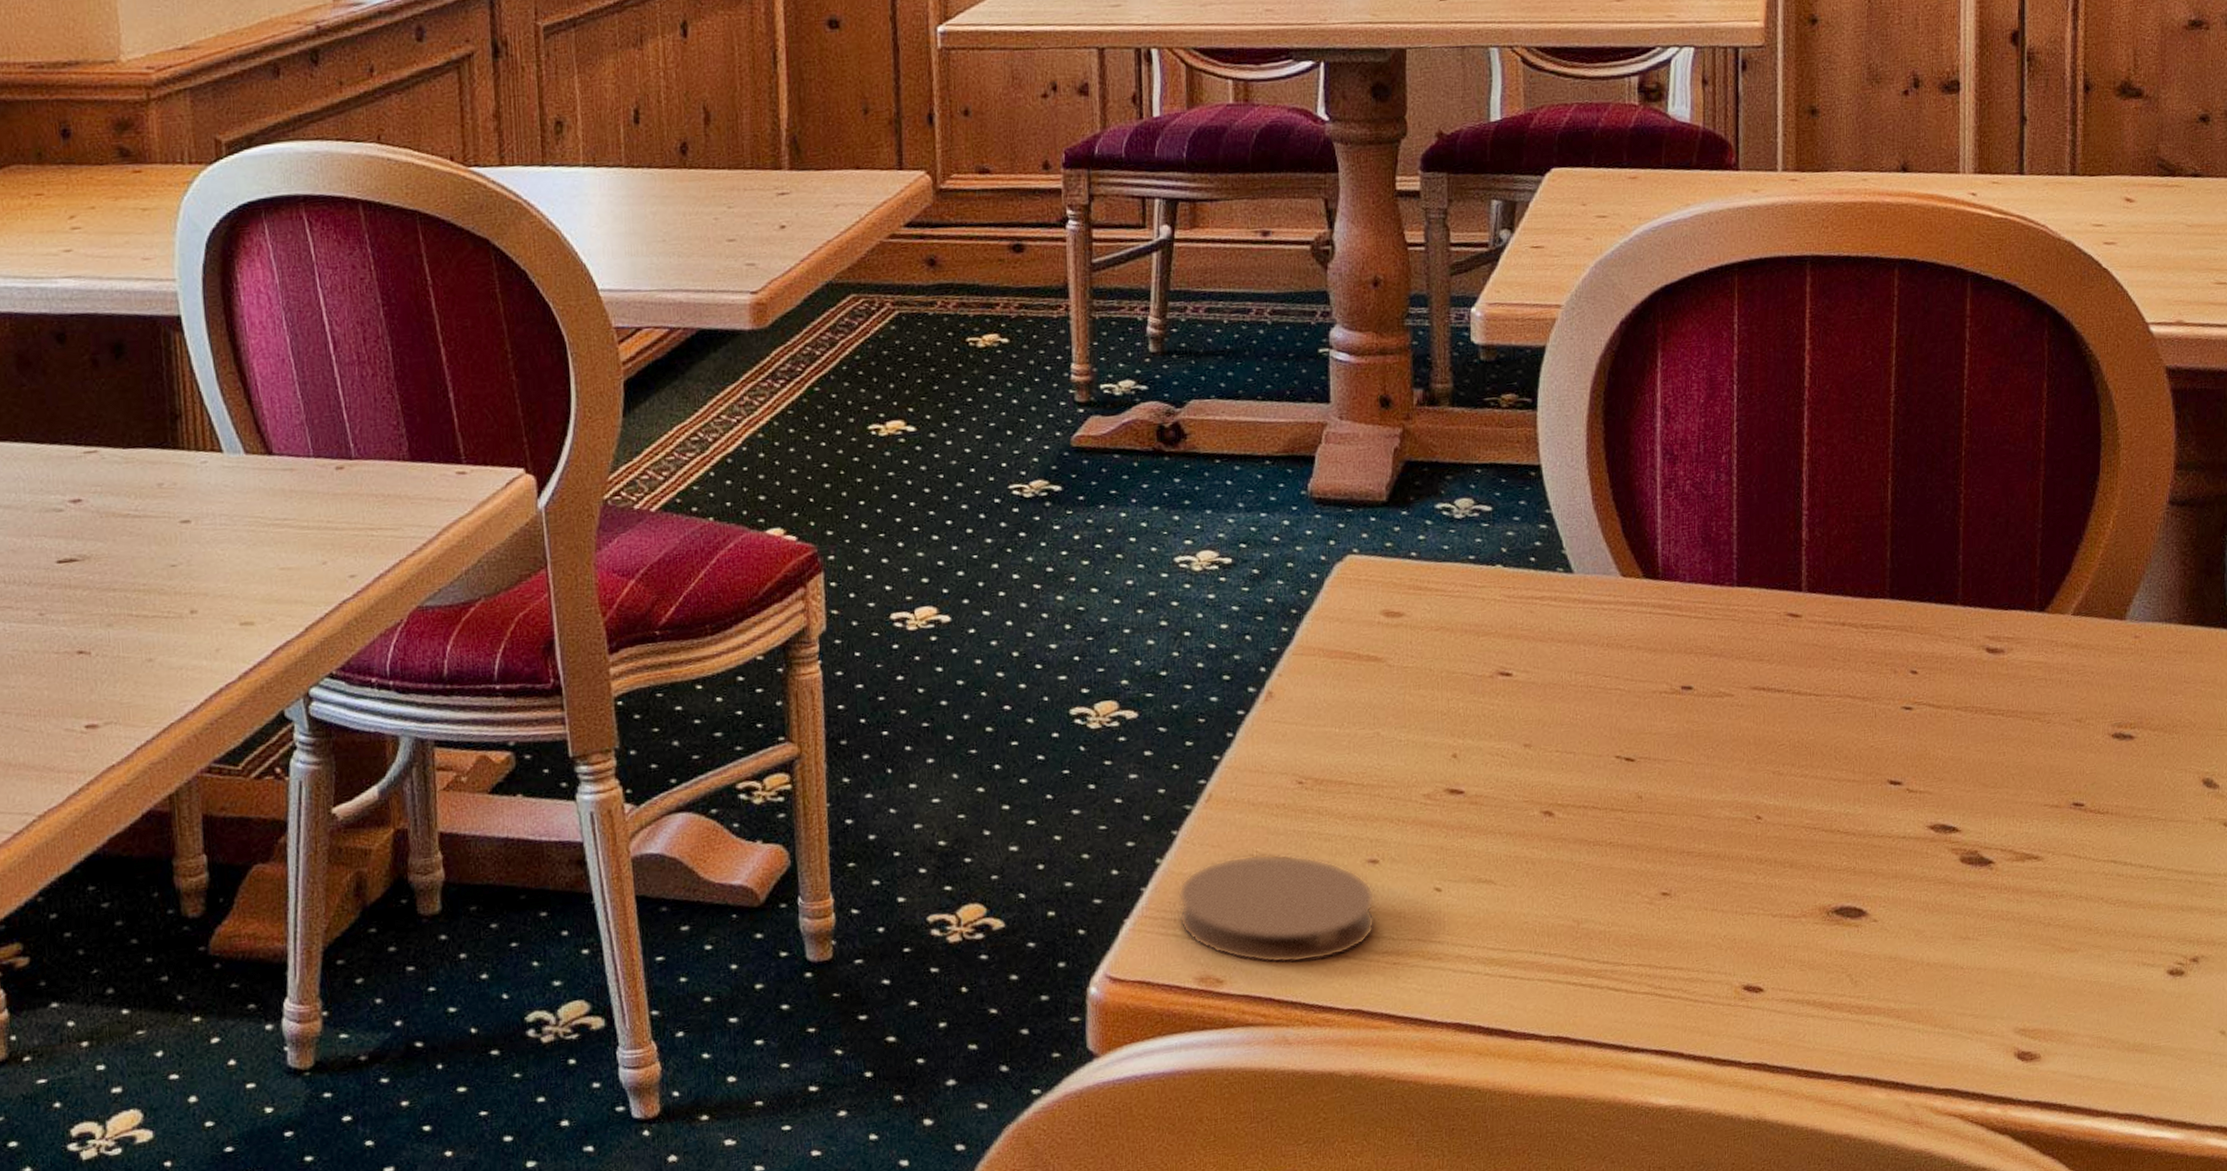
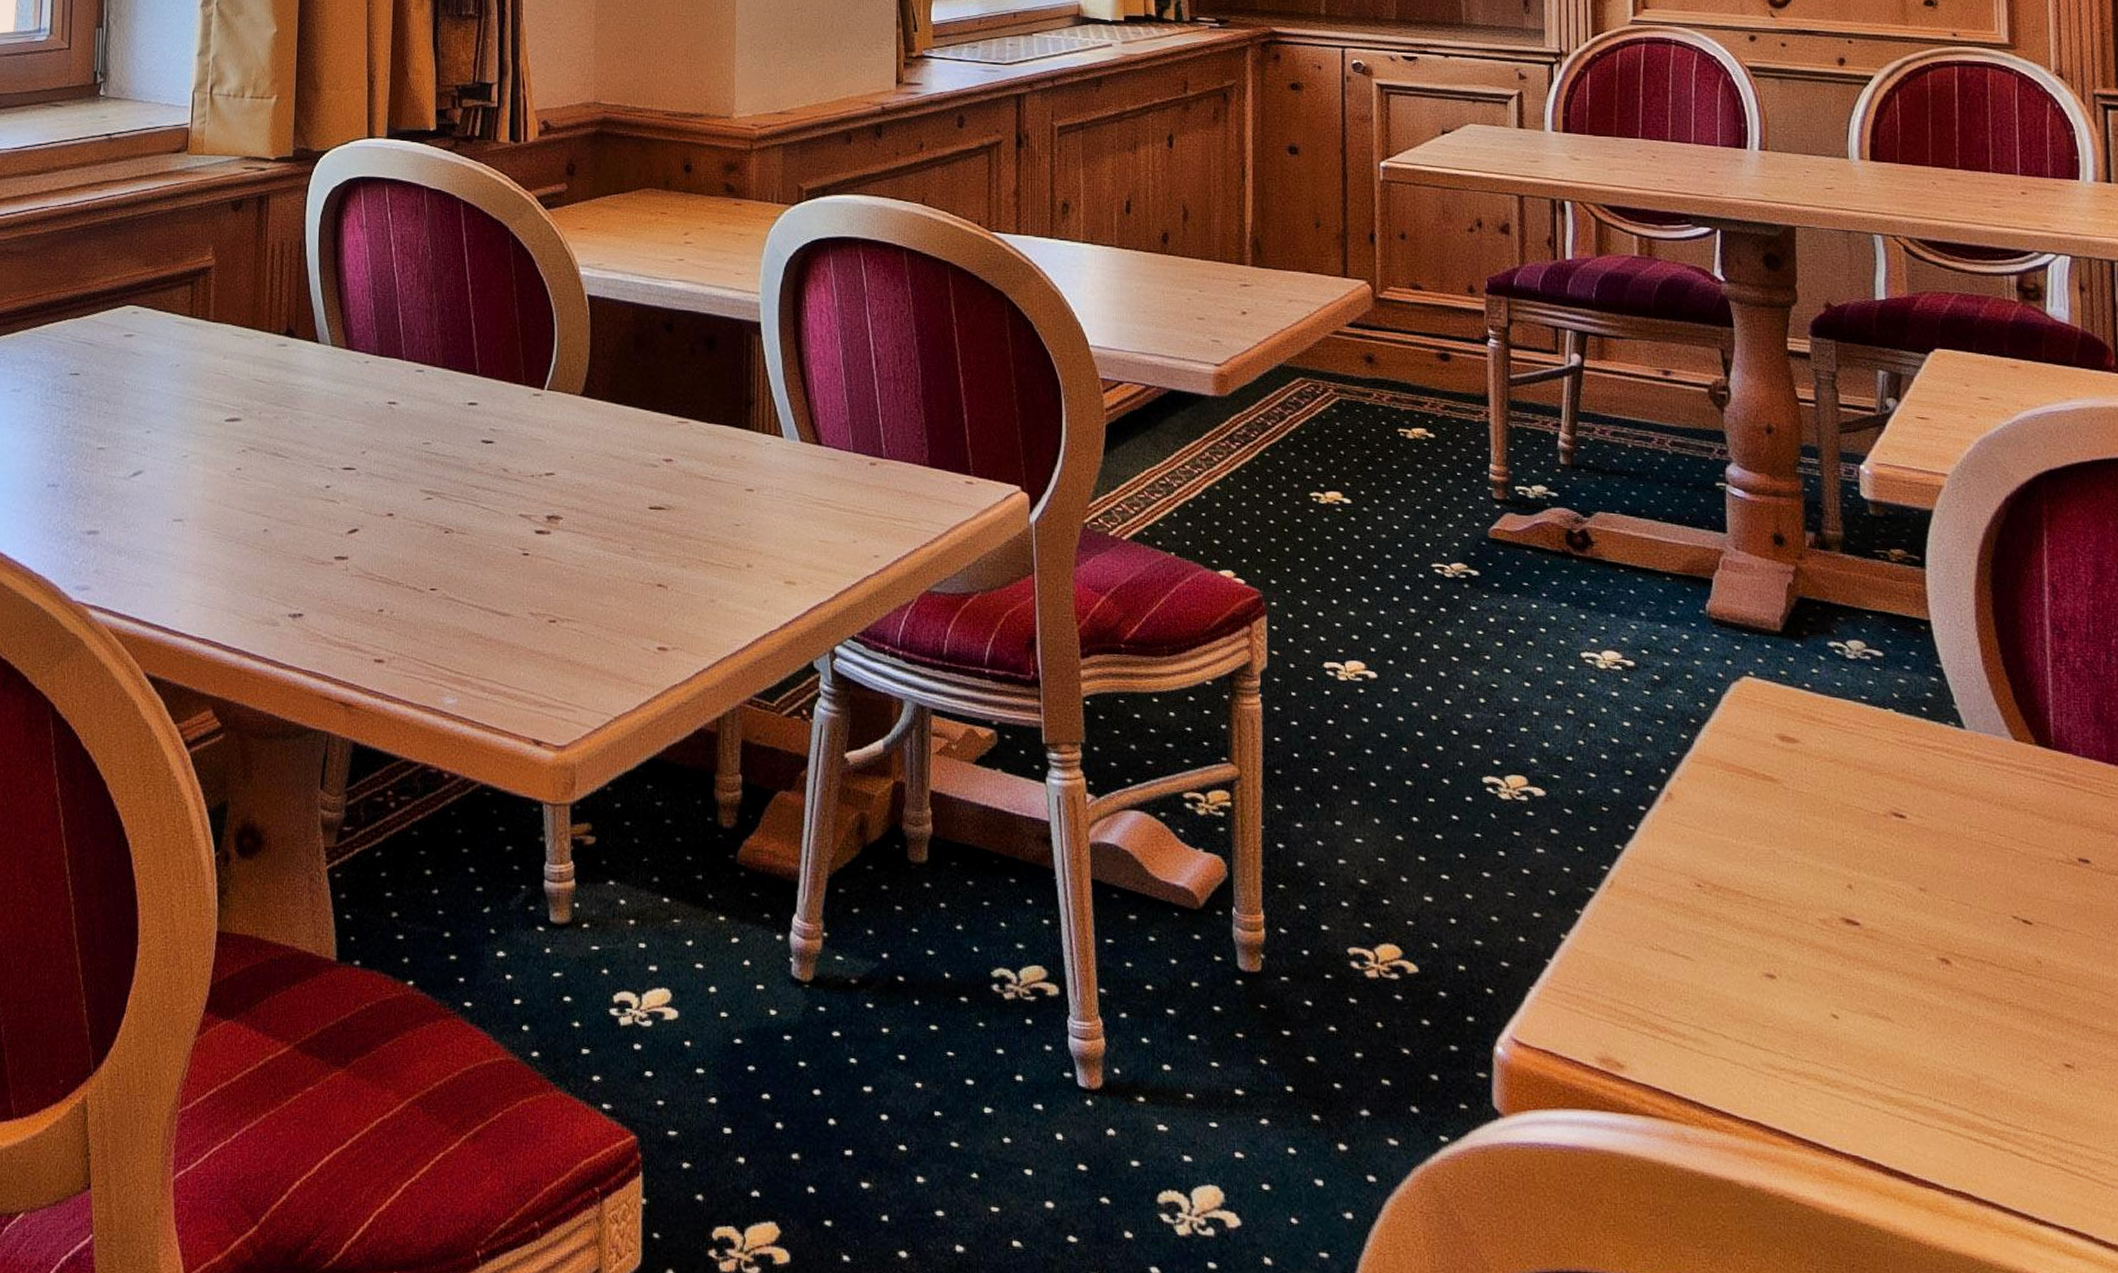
coaster: present [1178,854,1376,964] -> none [1581,946,1773,1065]

